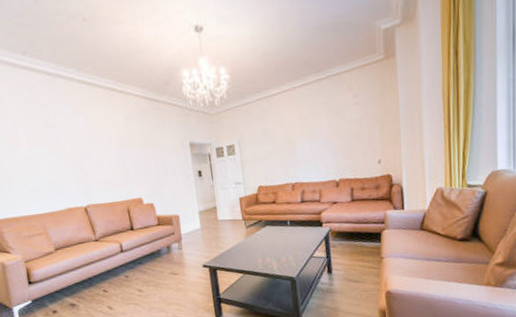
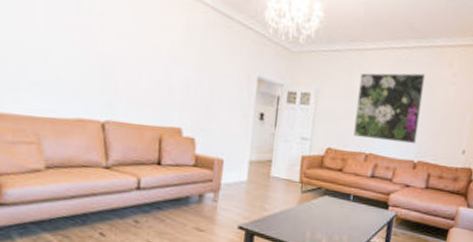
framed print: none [272,102,334,171] -> present [353,73,426,144]

